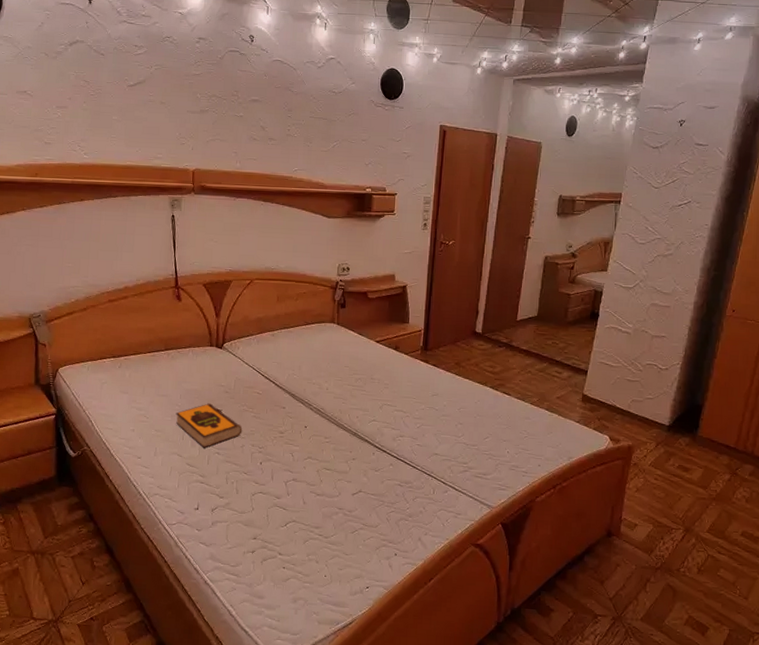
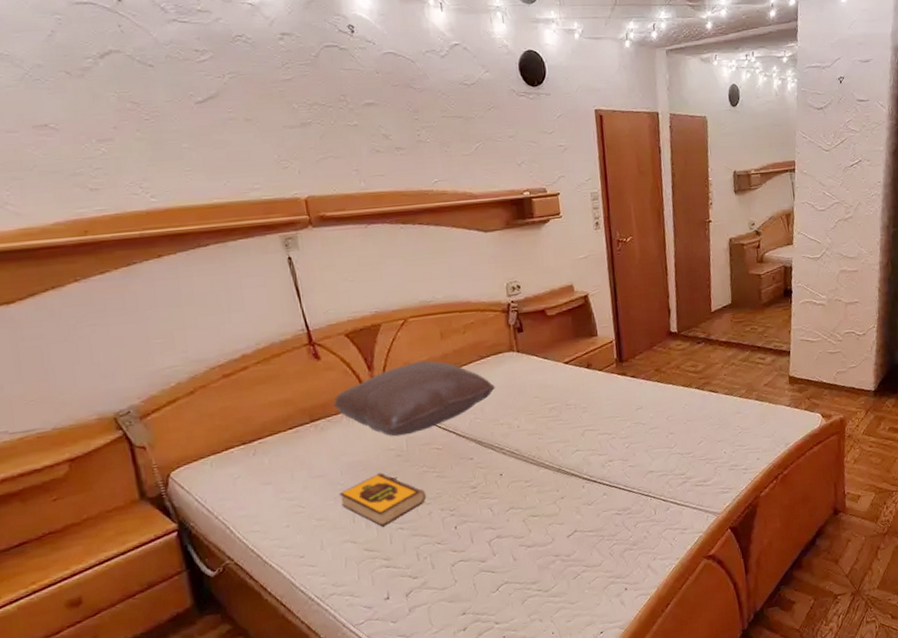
pillow: none [184,317,314,377] -> present [332,360,495,437]

